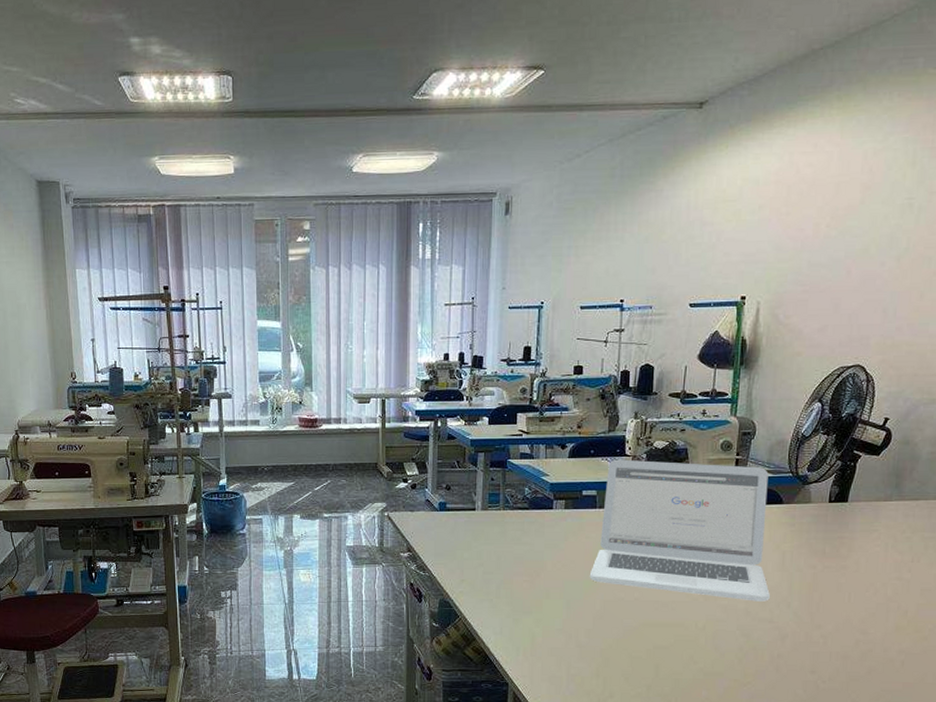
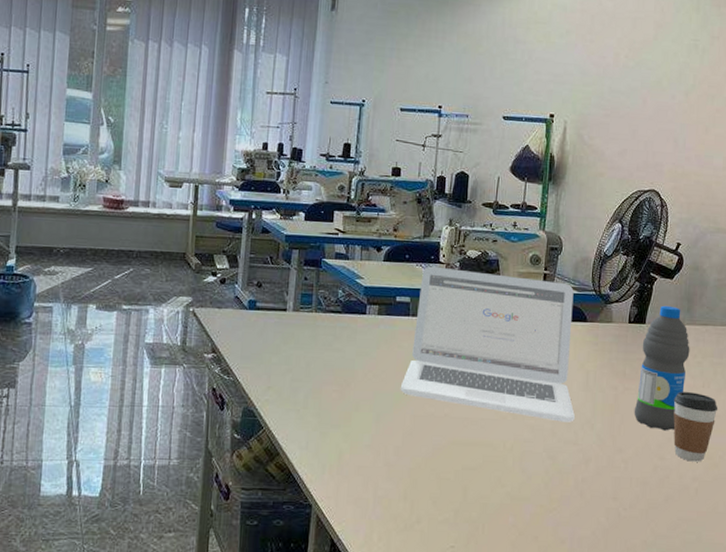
water bottle: none [834,482,898,606] -> present [634,305,690,431]
coffee cup: none [878,568,929,635] -> present [673,392,718,462]

